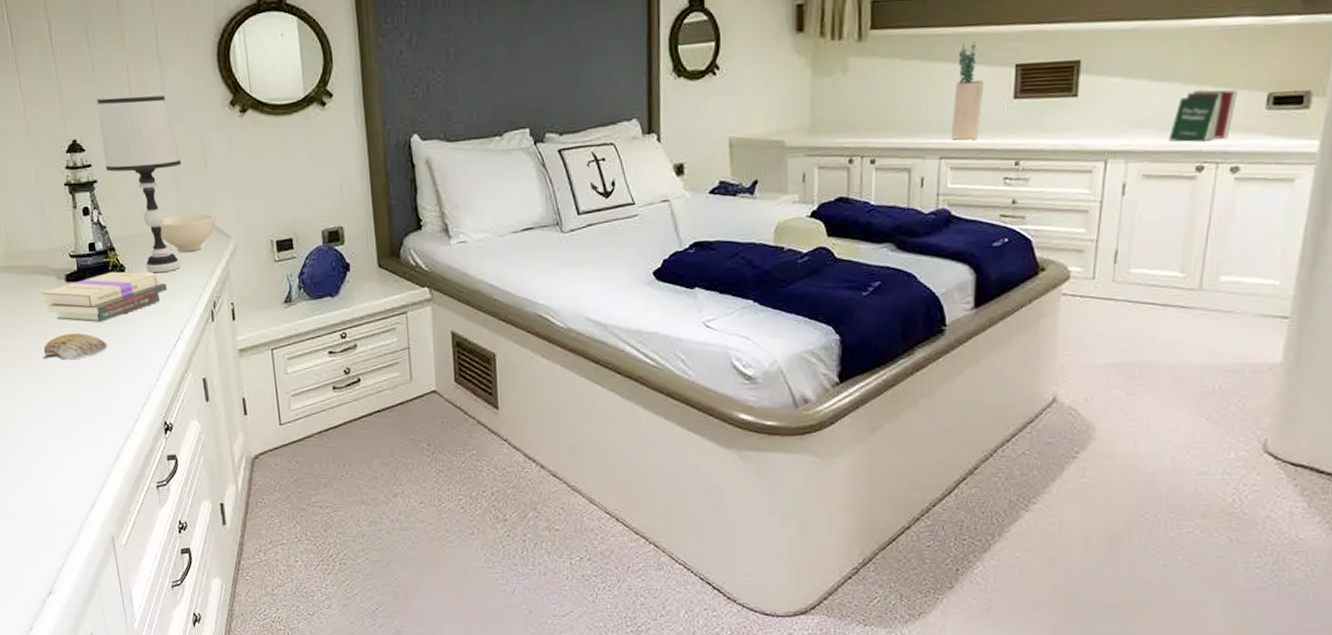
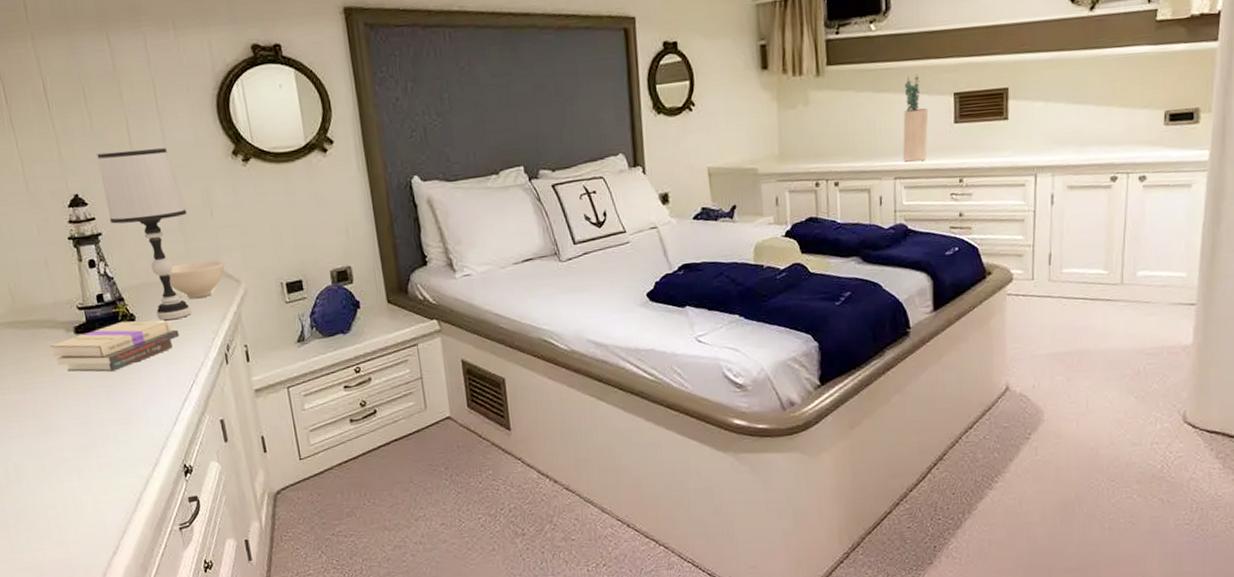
seashell: present [42,333,108,361] -> none [54,383,122,412]
books: present [1168,90,1237,143] -> none [1086,109,1140,157]

